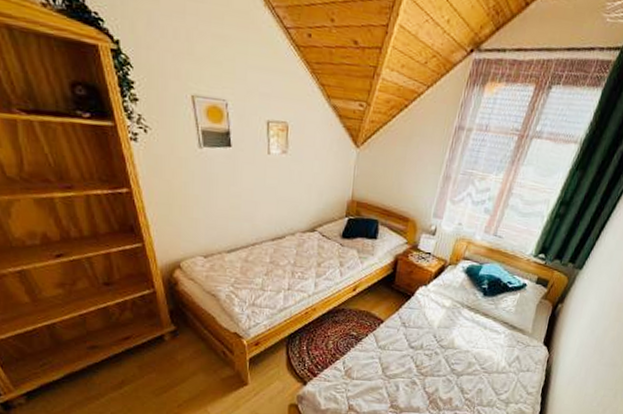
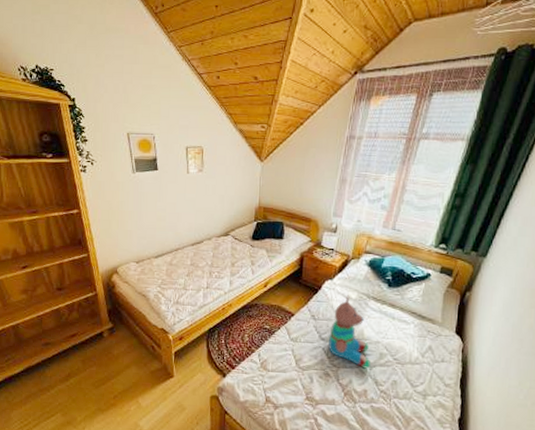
teddy bear: none [417,303,458,377] -> present [328,295,370,369]

